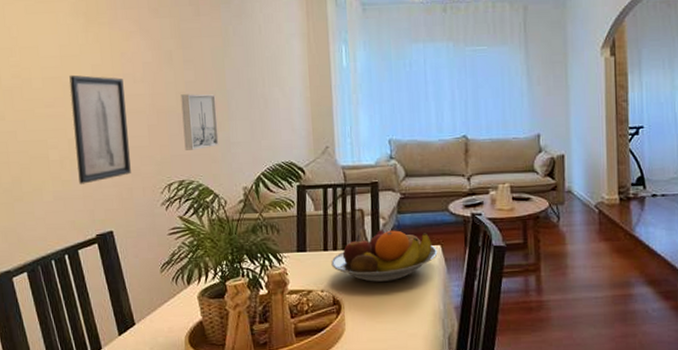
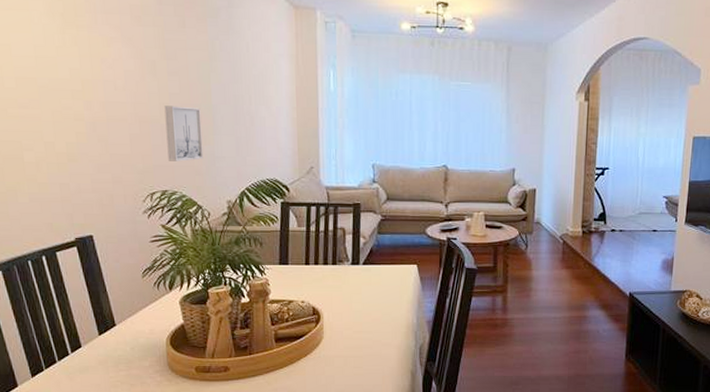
wall art: present [69,74,131,184] -> none [45,76,112,188]
fruit bowl: present [331,230,438,282] -> none [312,249,414,296]

